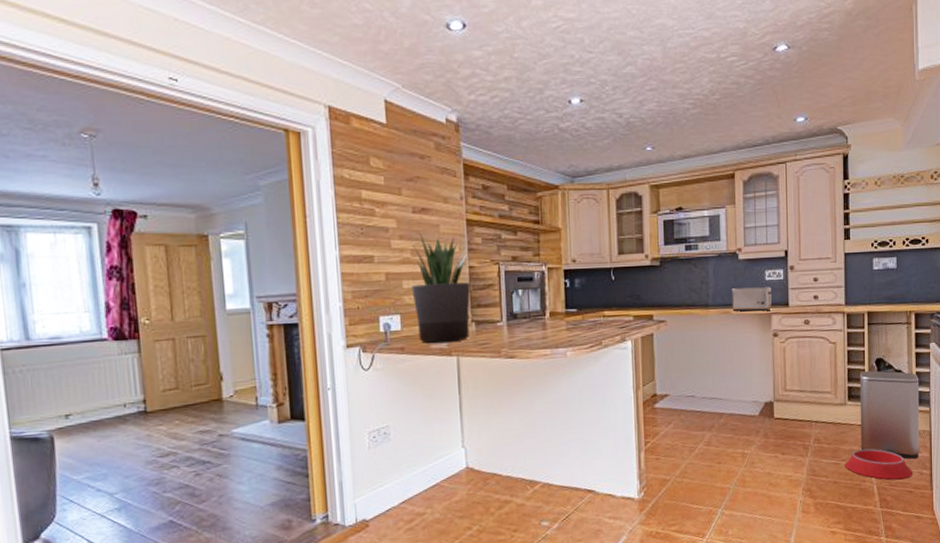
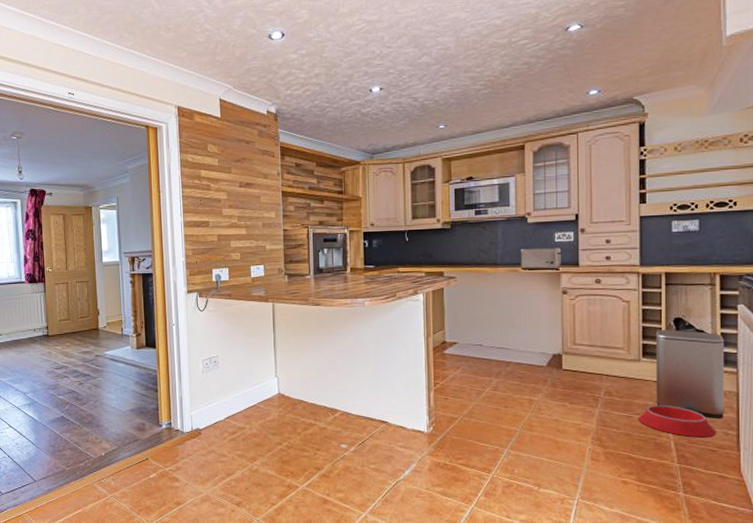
planter: present [411,232,471,343] -> none [237,202,285,291]

